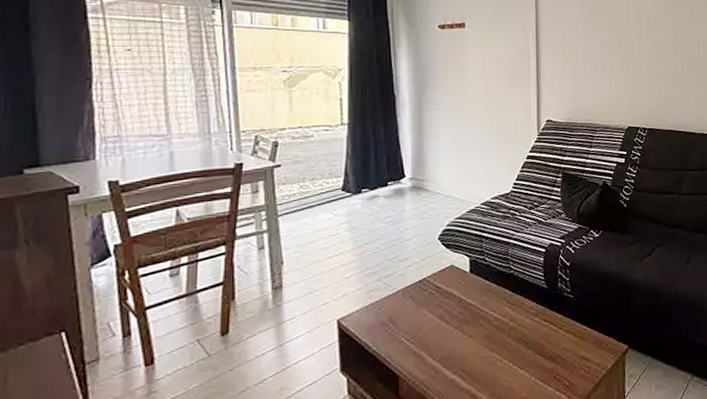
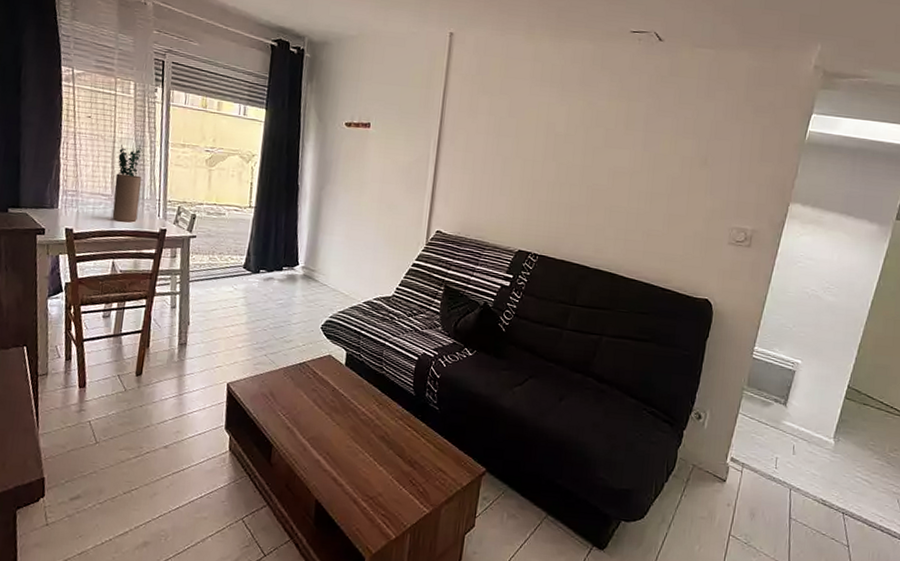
vase: none [170,73,206,163] -> present [112,144,142,223]

